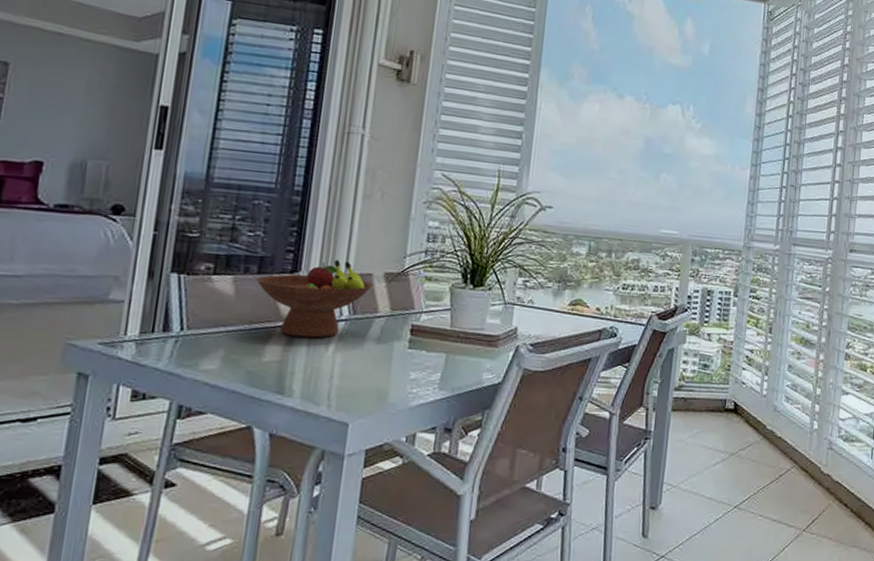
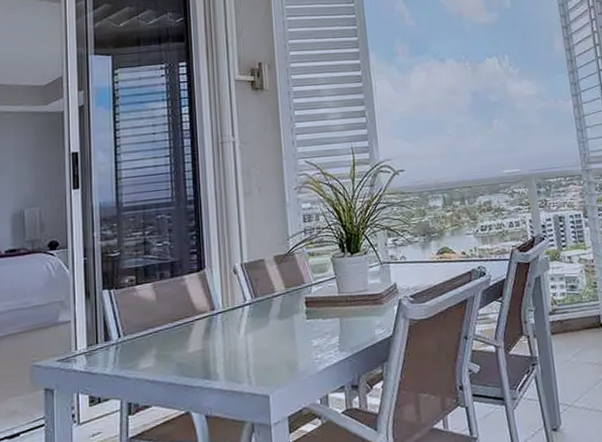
fruit bowl: present [255,259,374,338] -> none [170,252,267,327]

